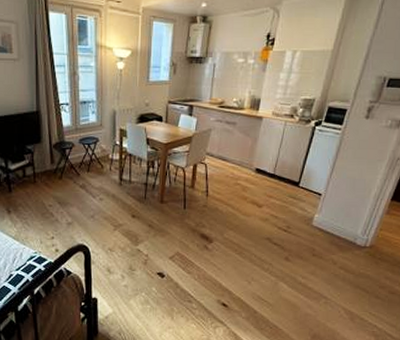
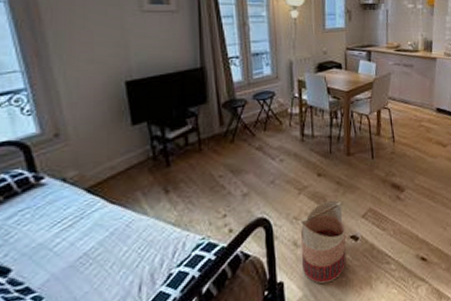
basket: none [114,239,154,307] -> present [301,200,347,284]

